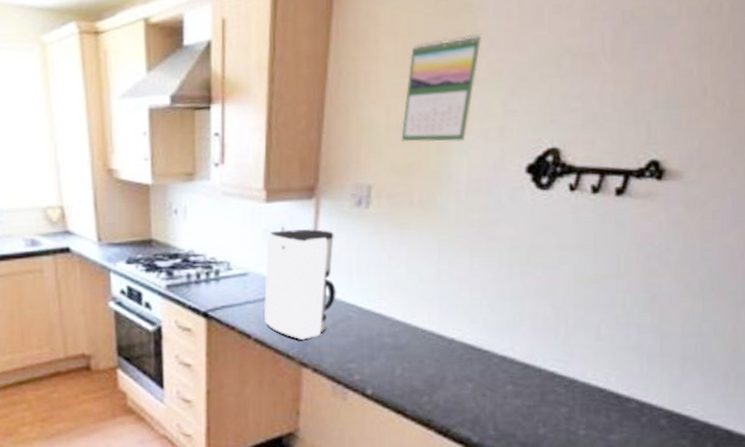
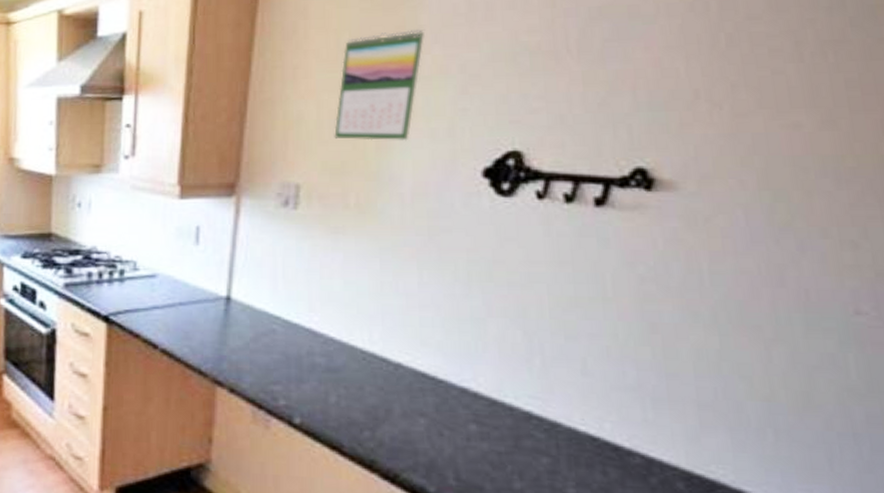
coffee maker: present [263,228,337,340] -> none [173,228,260,354]

